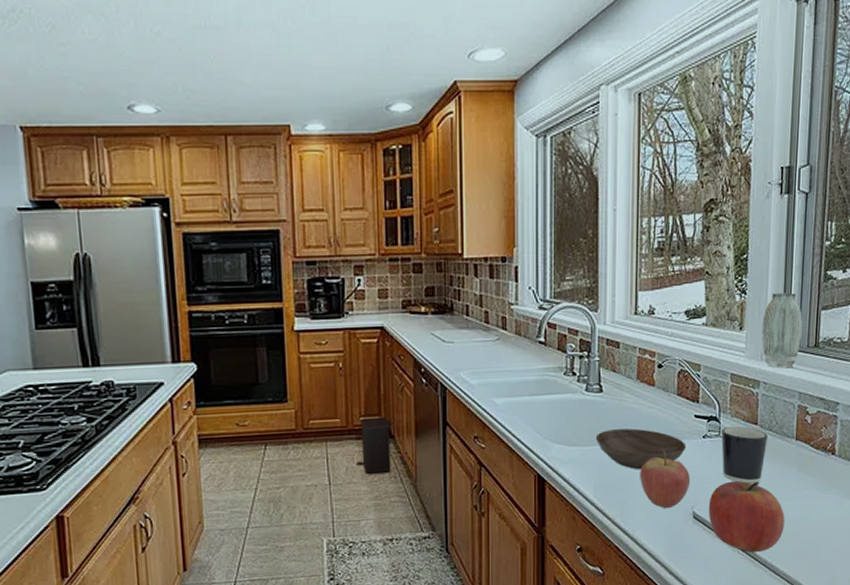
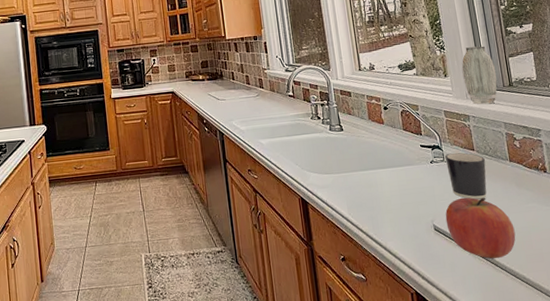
pedal bin: present [356,416,393,474] -> none [162,157,188,202]
bowl: present [595,428,687,470] -> none [343,158,418,192]
fruit: present [640,449,691,508] -> none [383,173,427,222]

